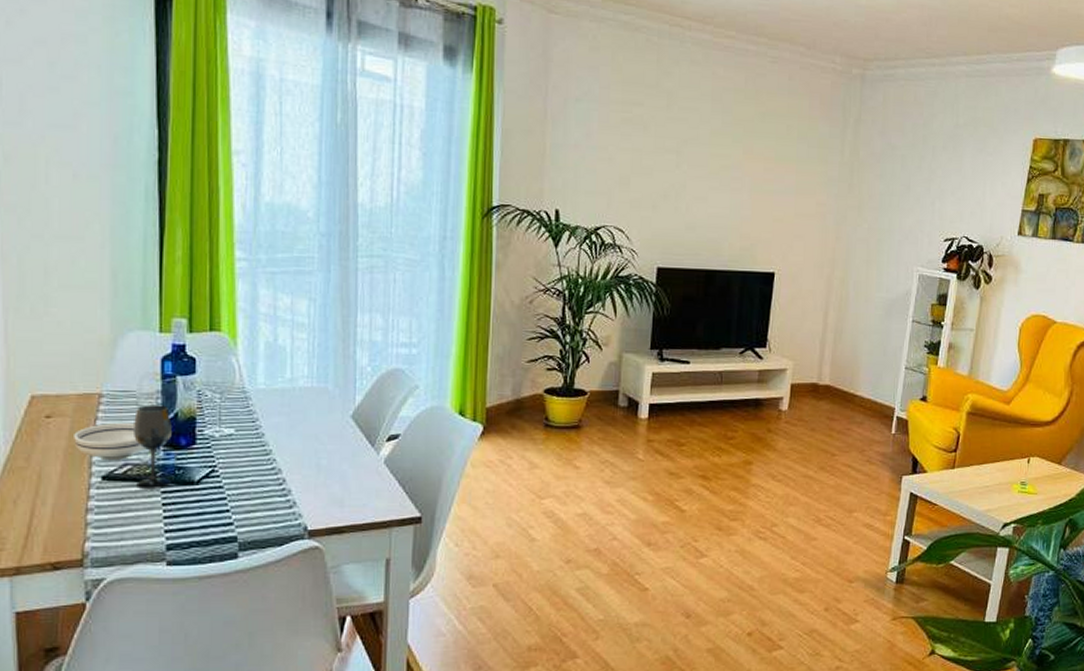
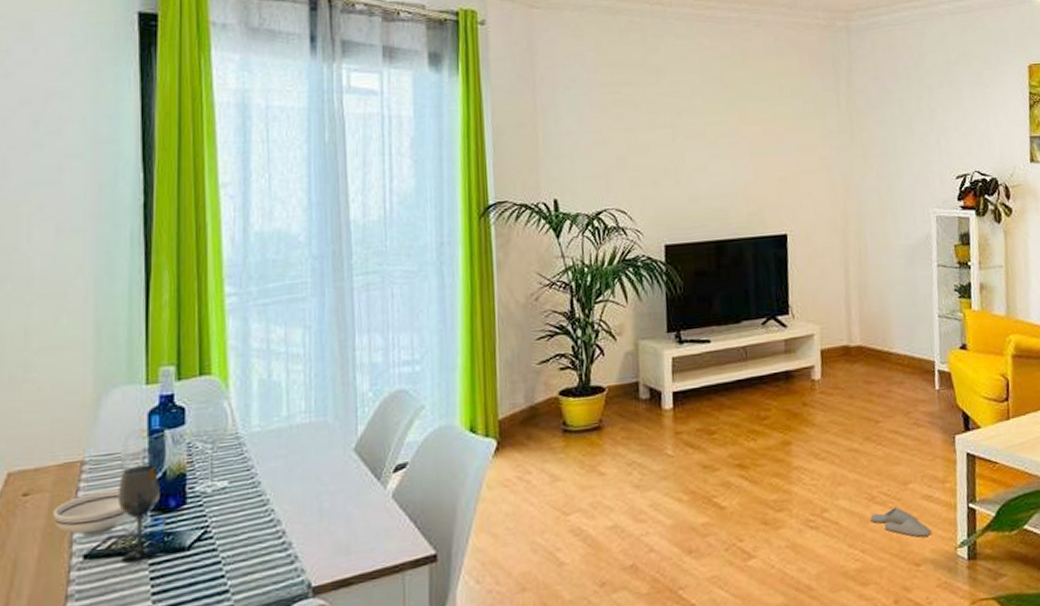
slippers: none [814,531,868,558] -> present [870,507,933,538]

